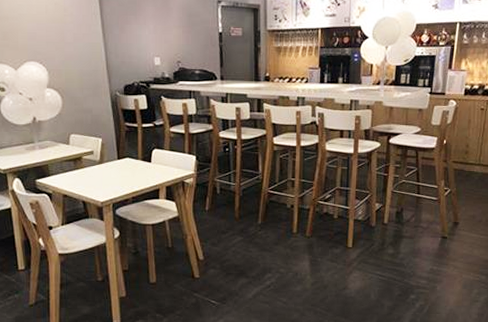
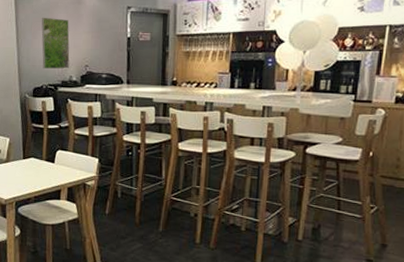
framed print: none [128,10,161,66] -> present [41,17,70,70]

